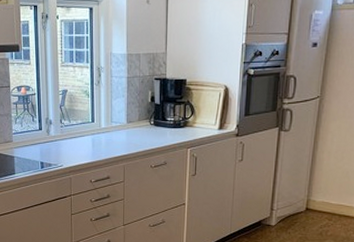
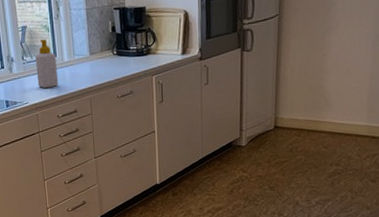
soap bottle: none [73,104,93,153] -> present [35,39,58,89]

